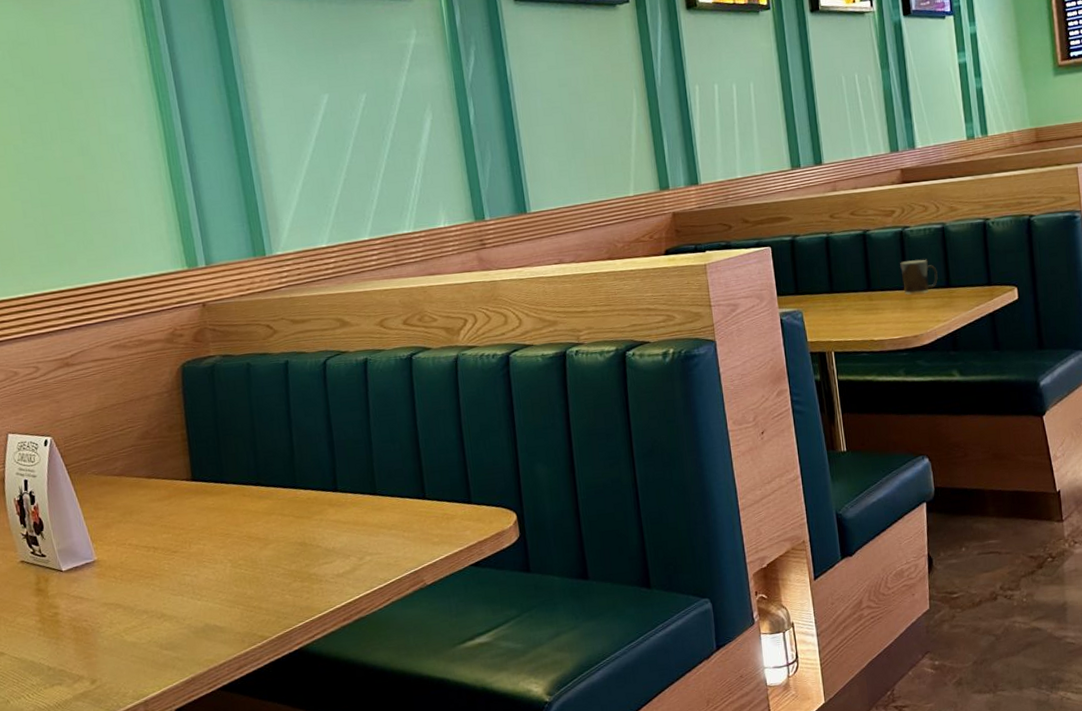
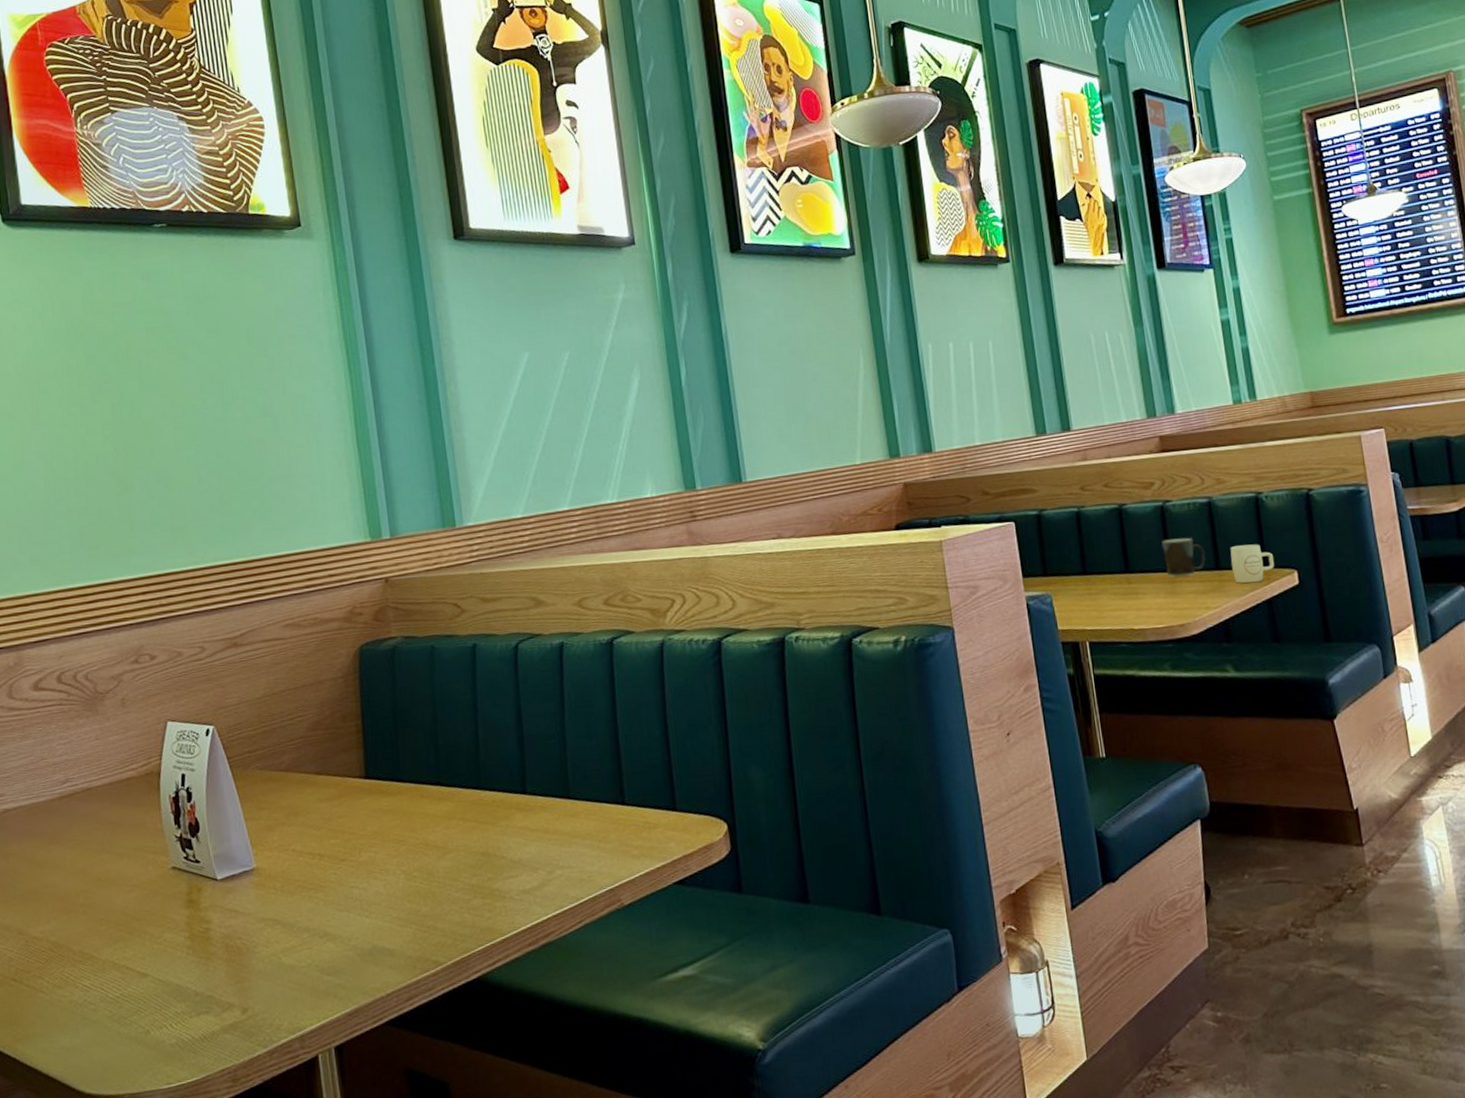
mug: none [959,264,998,300] -> present [1230,544,1275,585]

